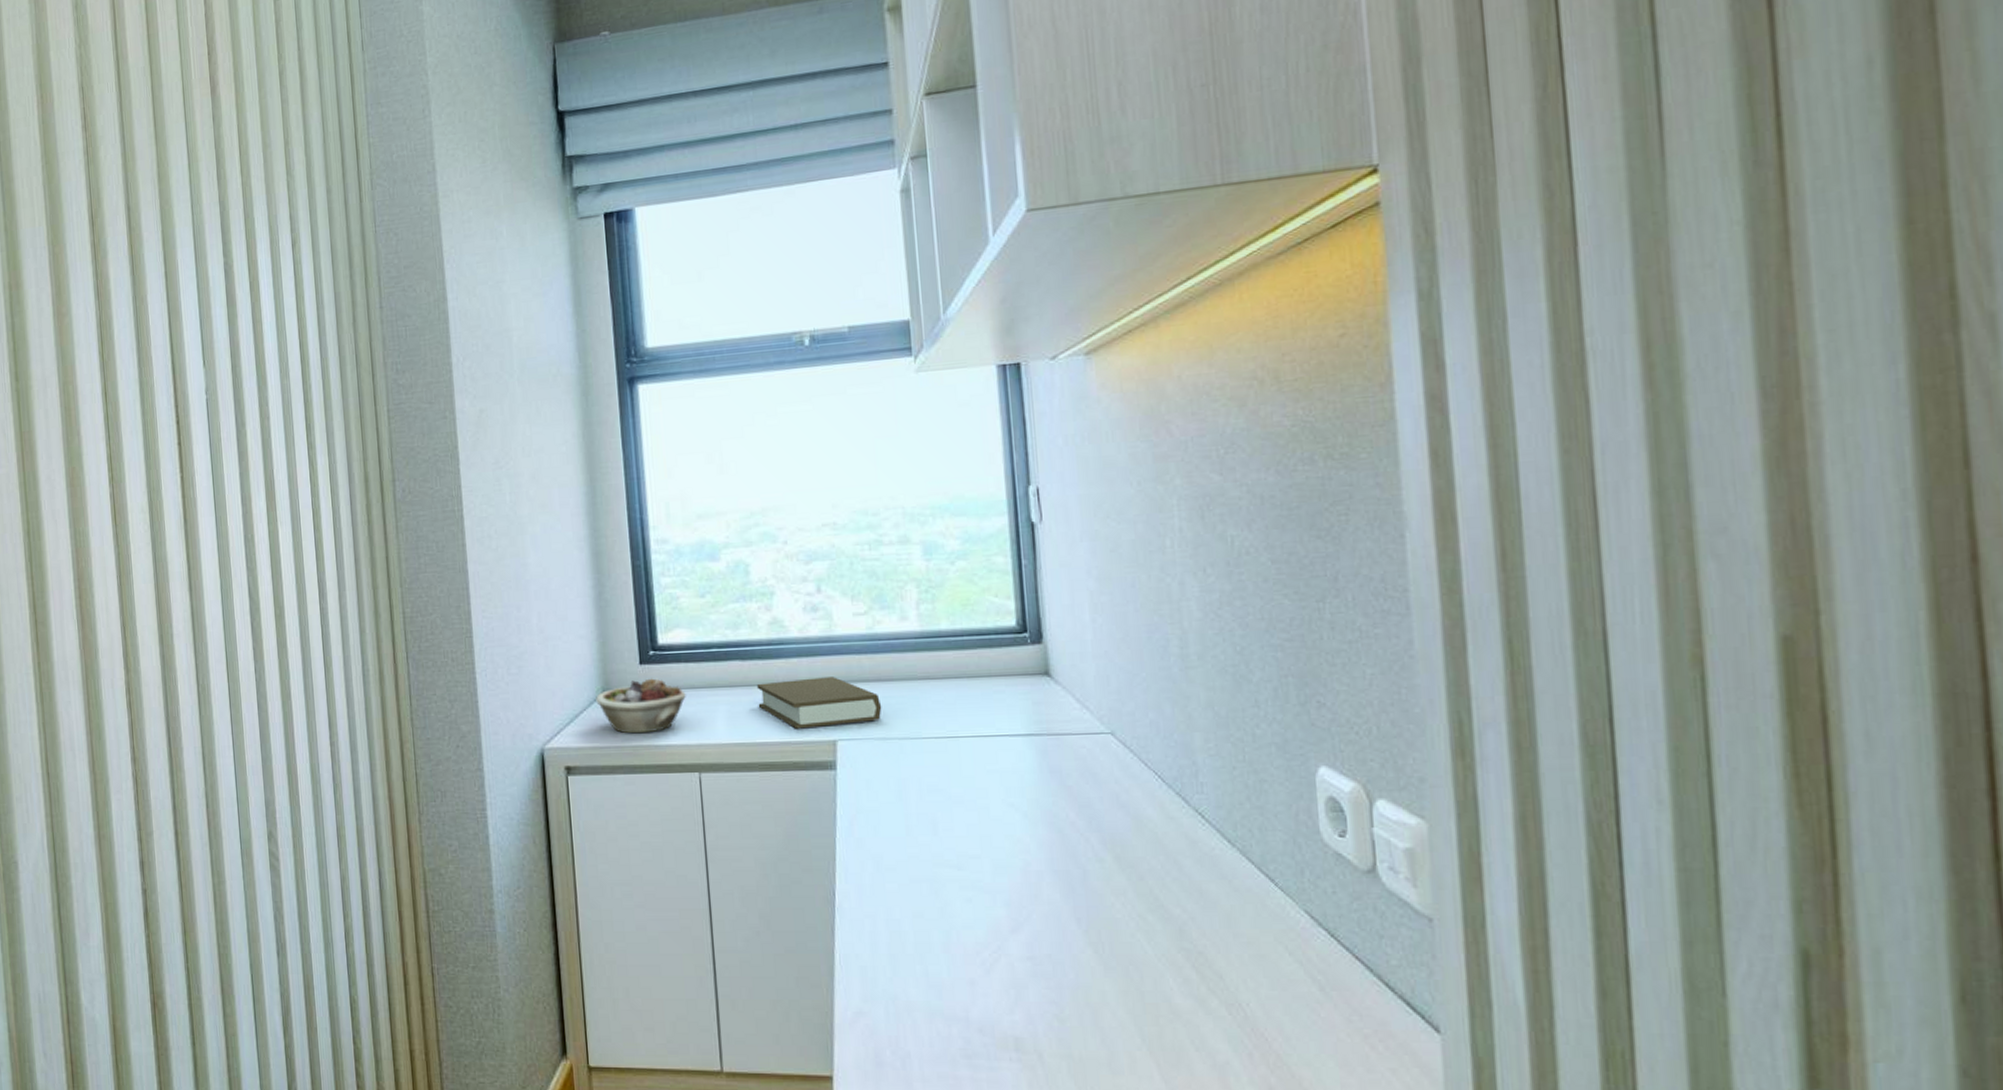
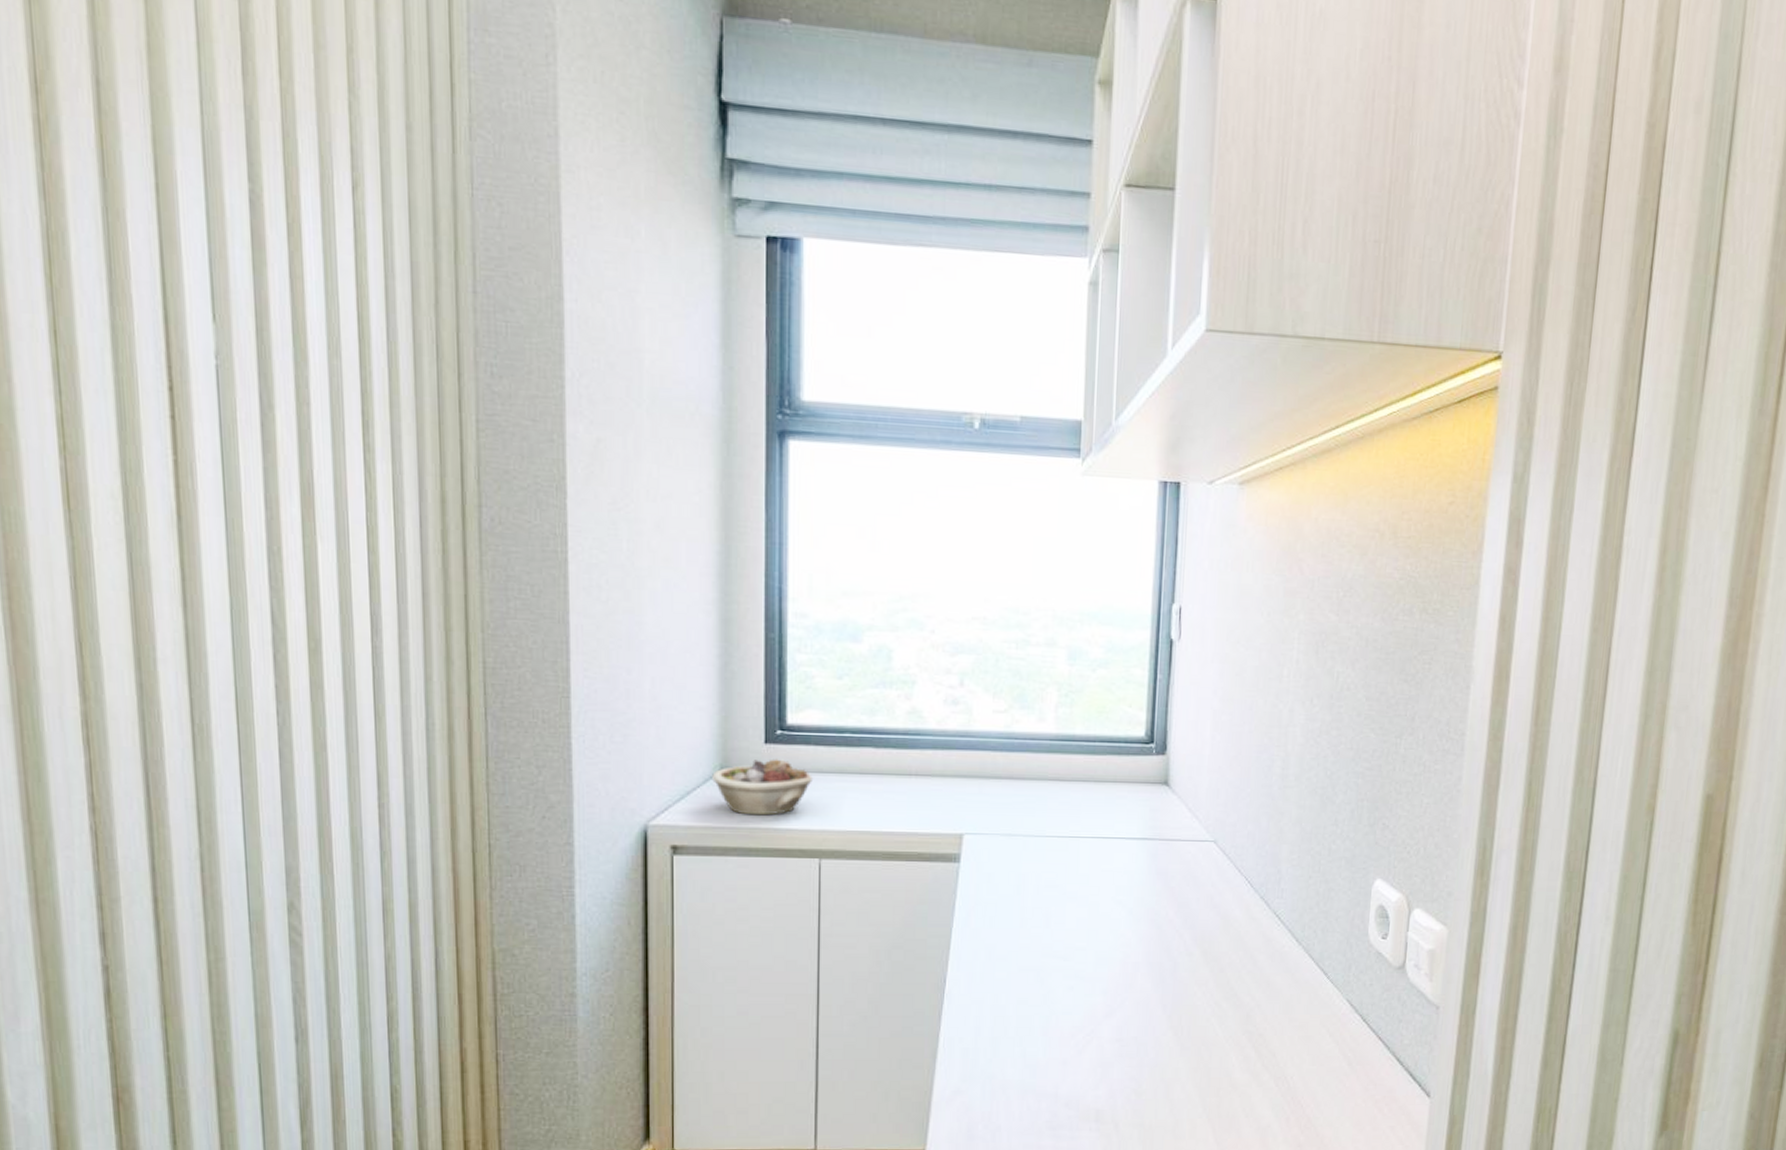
book: present [756,677,882,729] -> none [888,771,1011,821]

